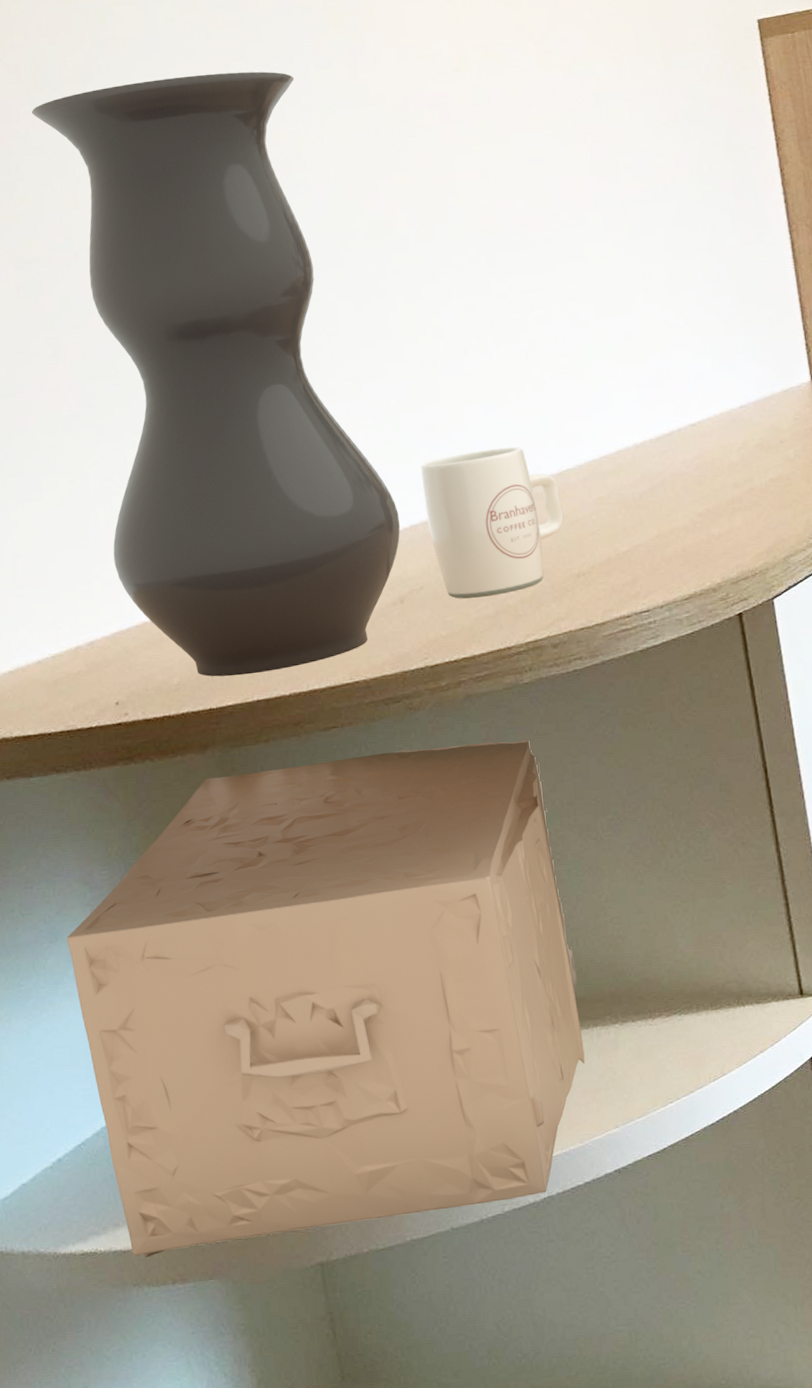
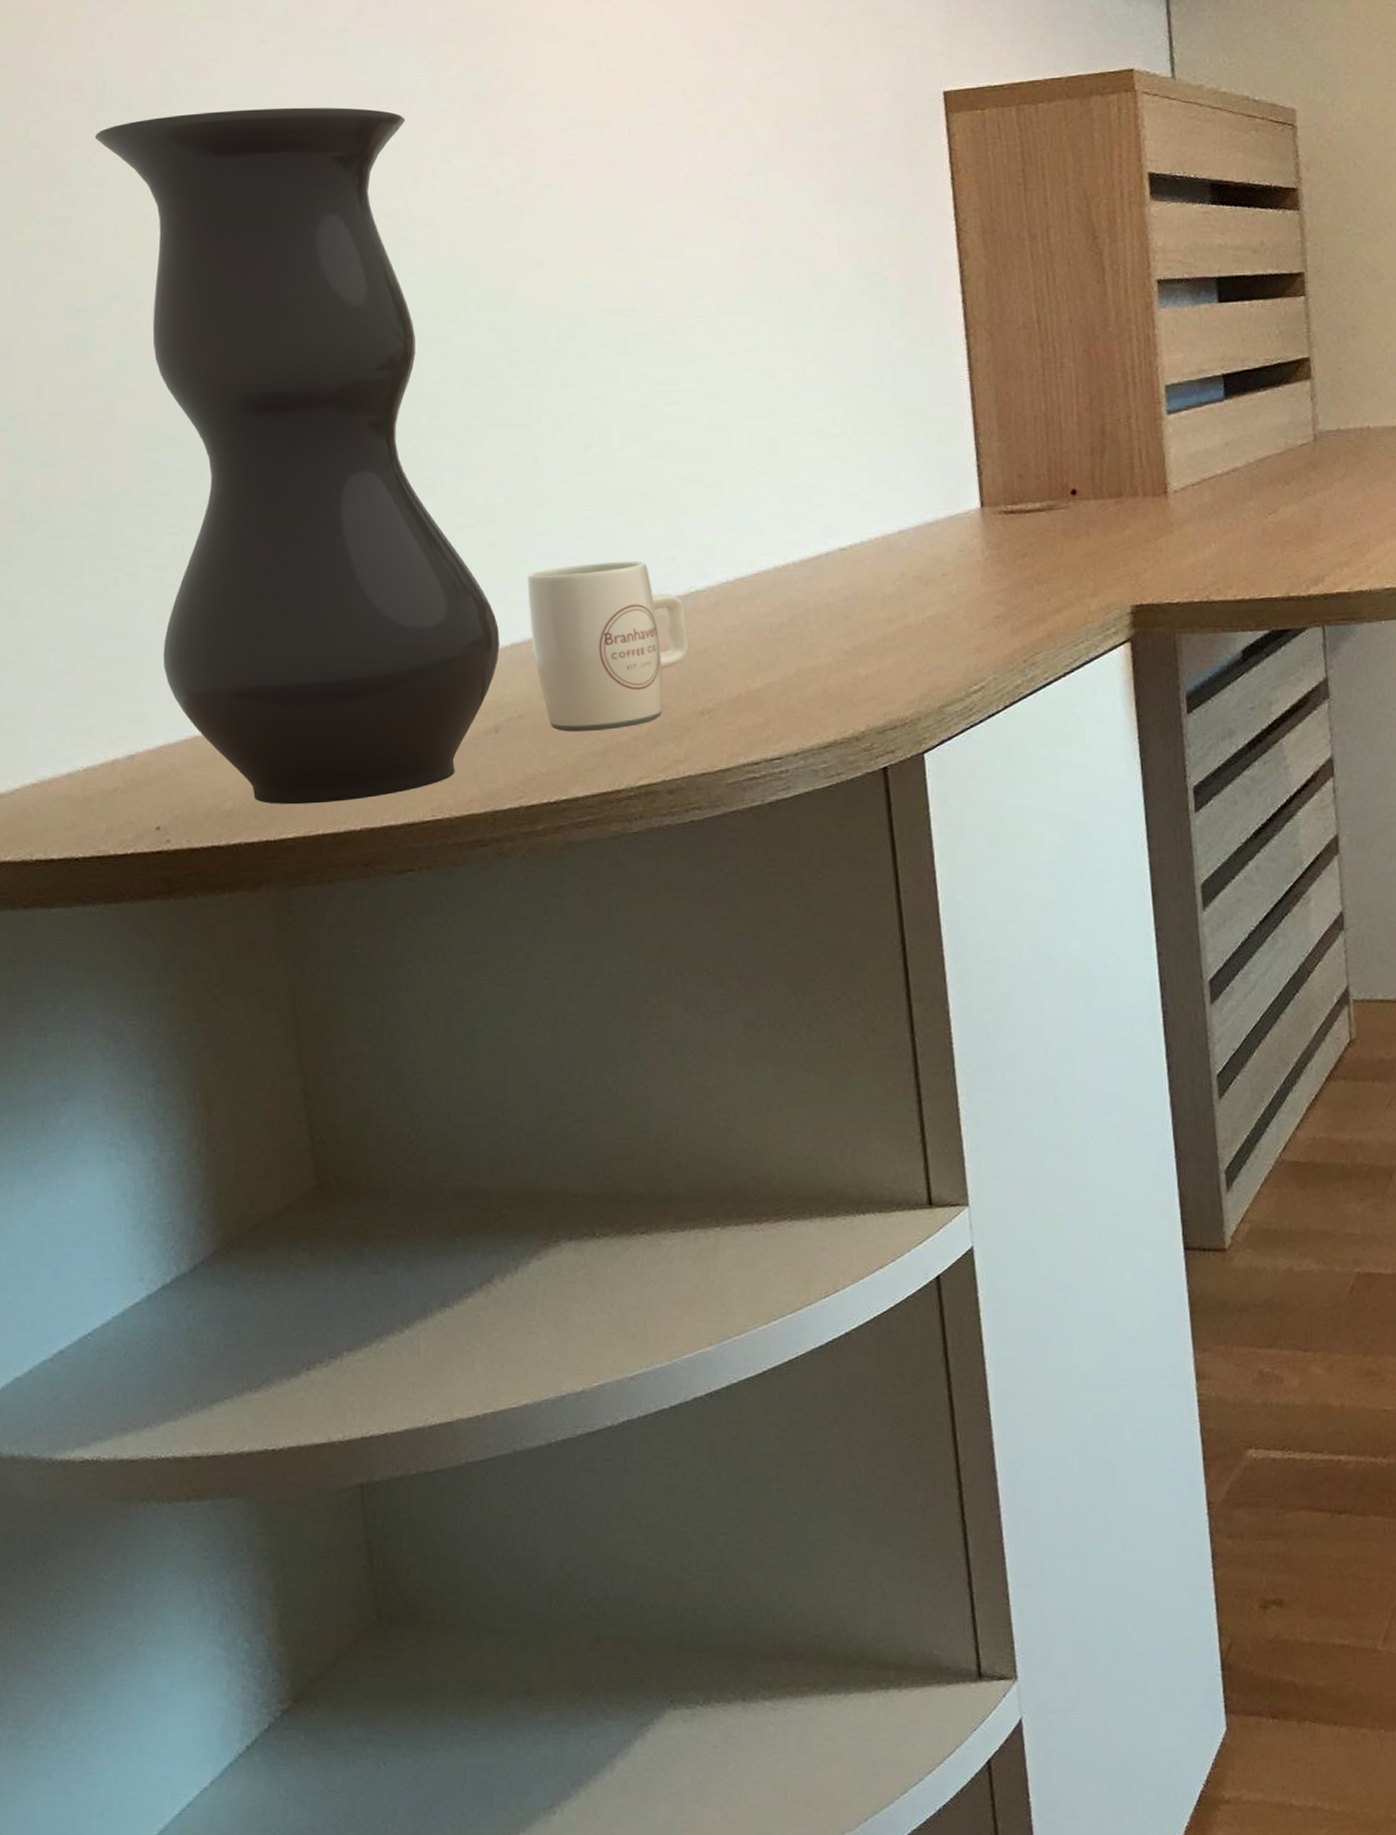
decorative box: present [66,740,585,1258] -> none [83,898,679,1470]

